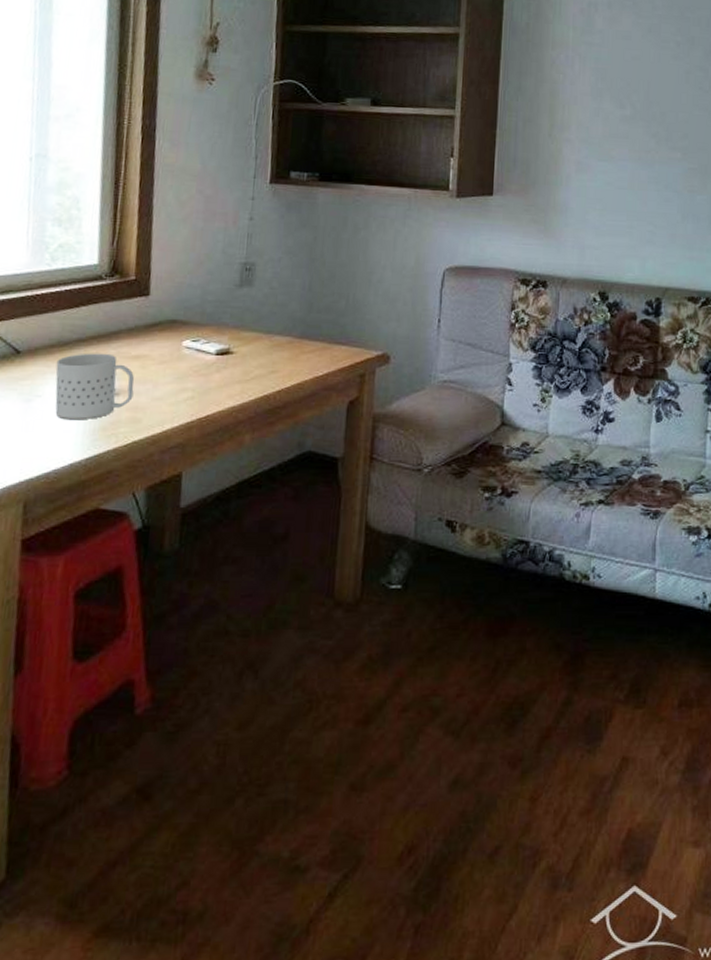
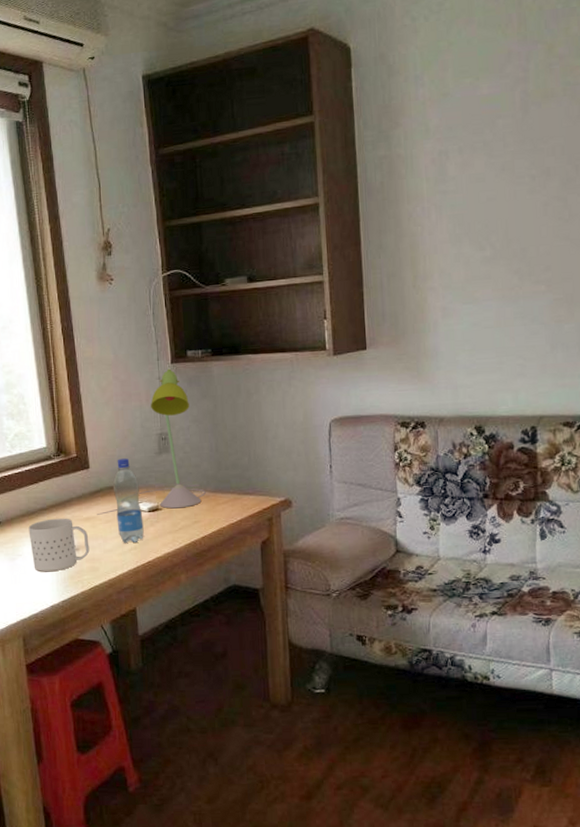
desk lamp: none [150,187,290,354] -> present [97,367,206,515]
bottle: none [173,287,209,392] -> present [113,458,144,544]

